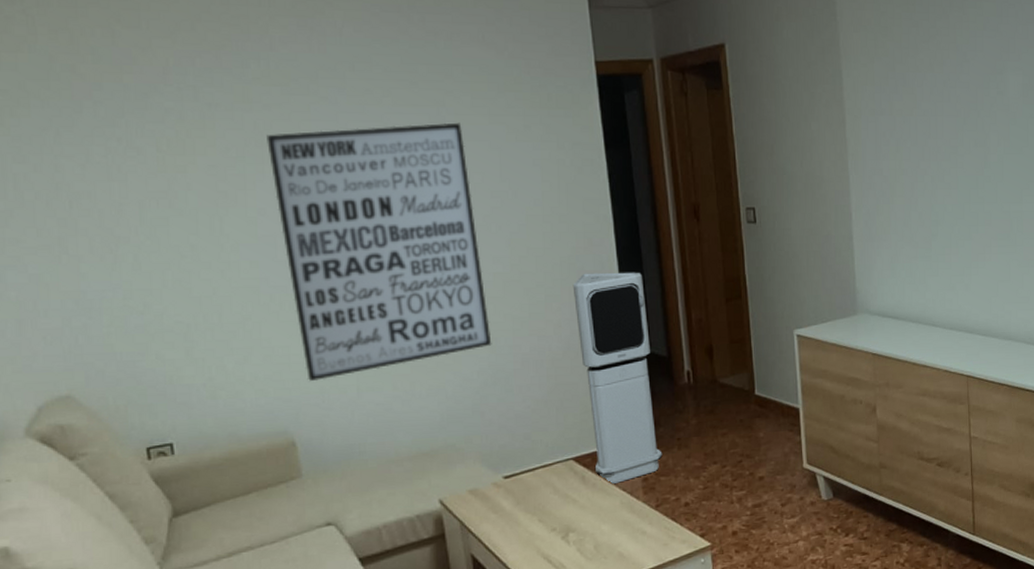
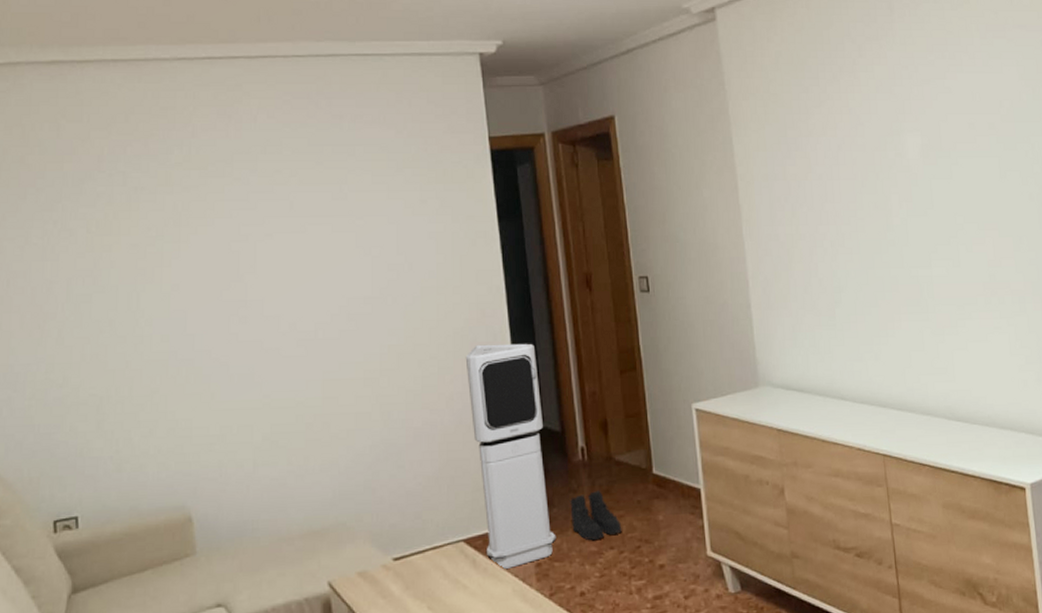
wall art: present [266,122,492,381] -> none [184,199,385,454]
boots: none [676,410,725,456] -> present [570,490,622,540]

